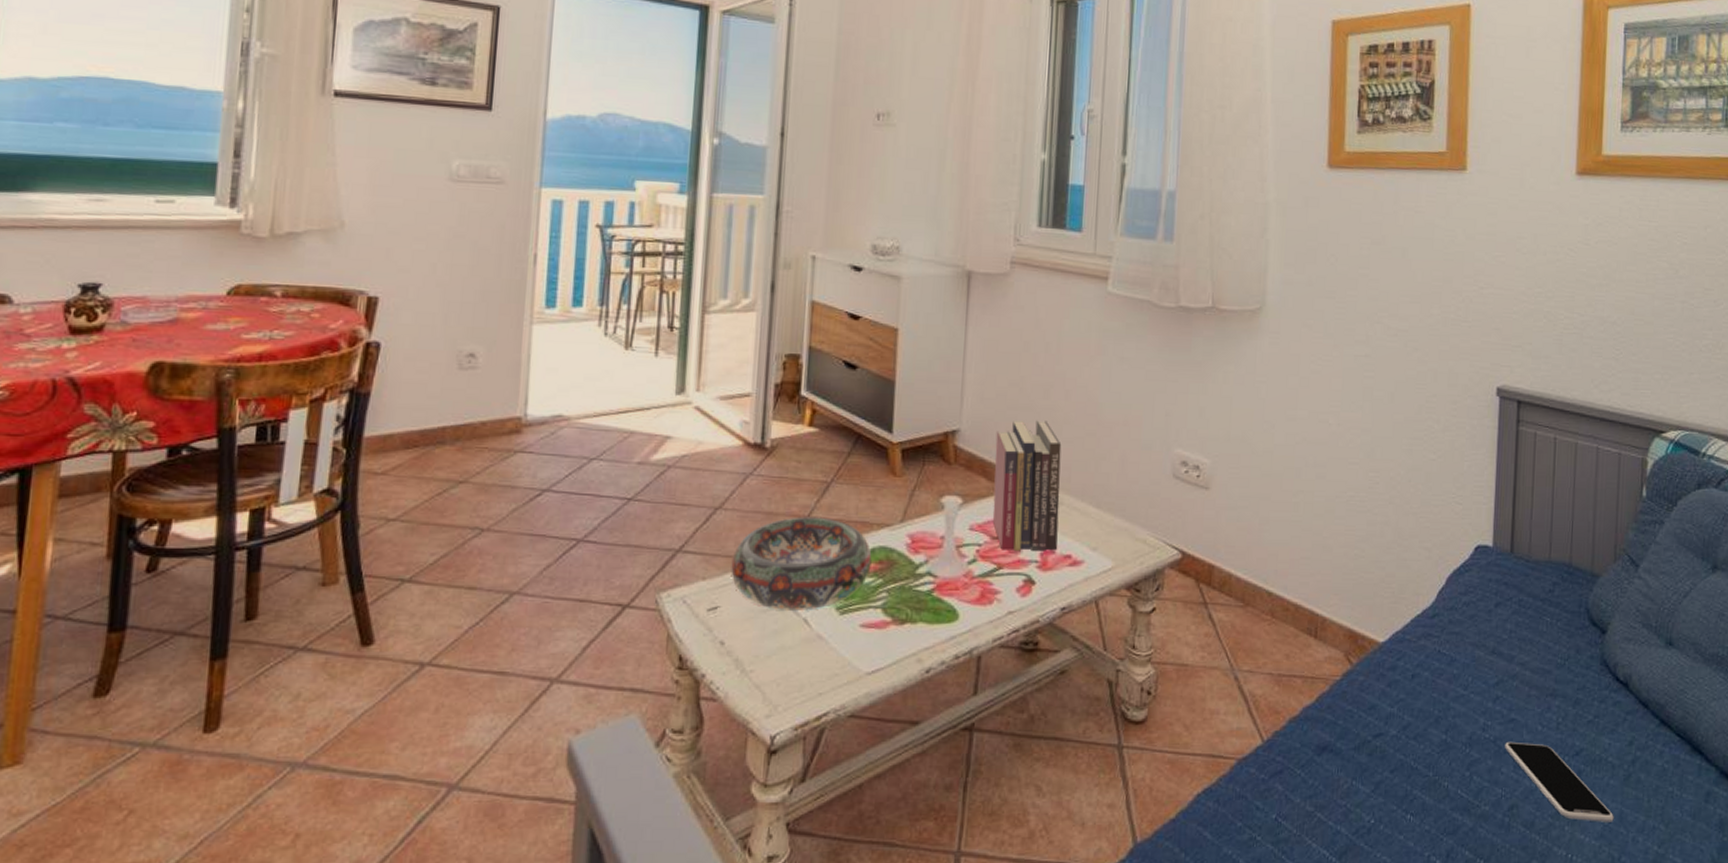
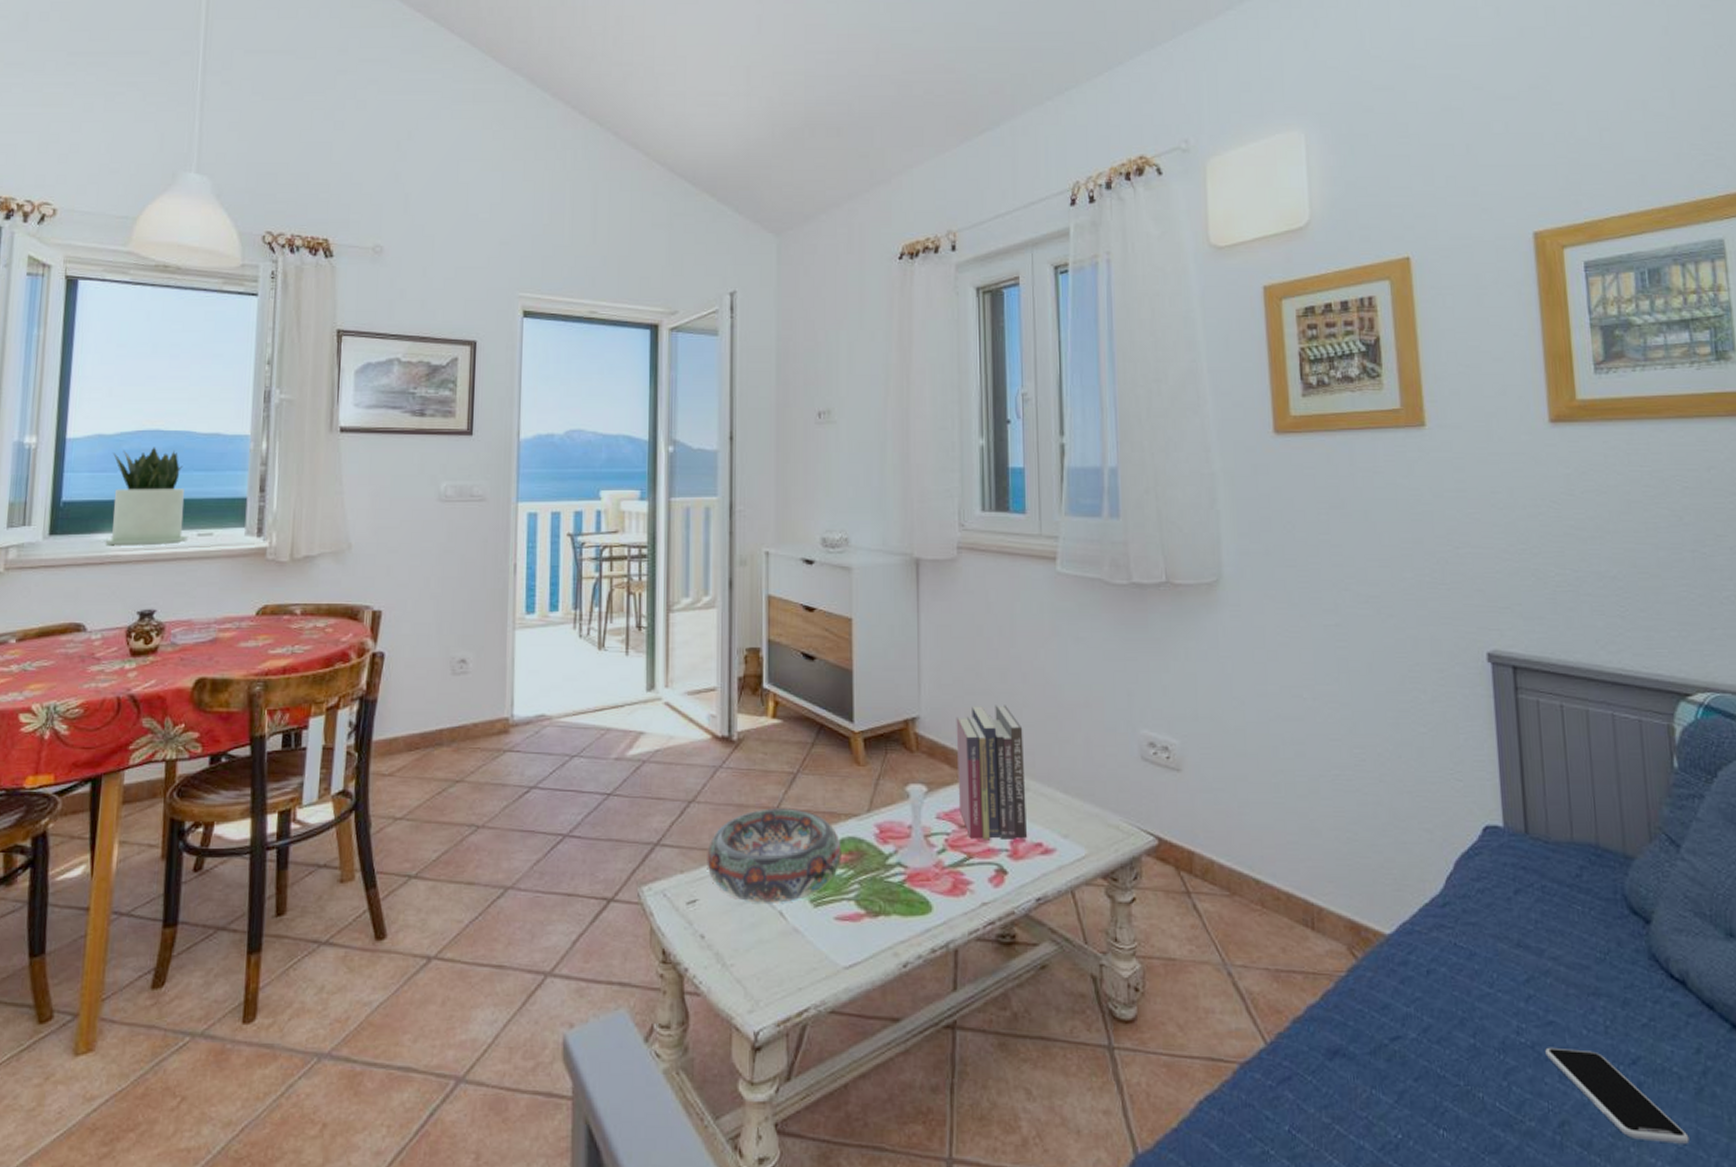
planter: none [35,97,145,211] -> present [104,447,189,546]

